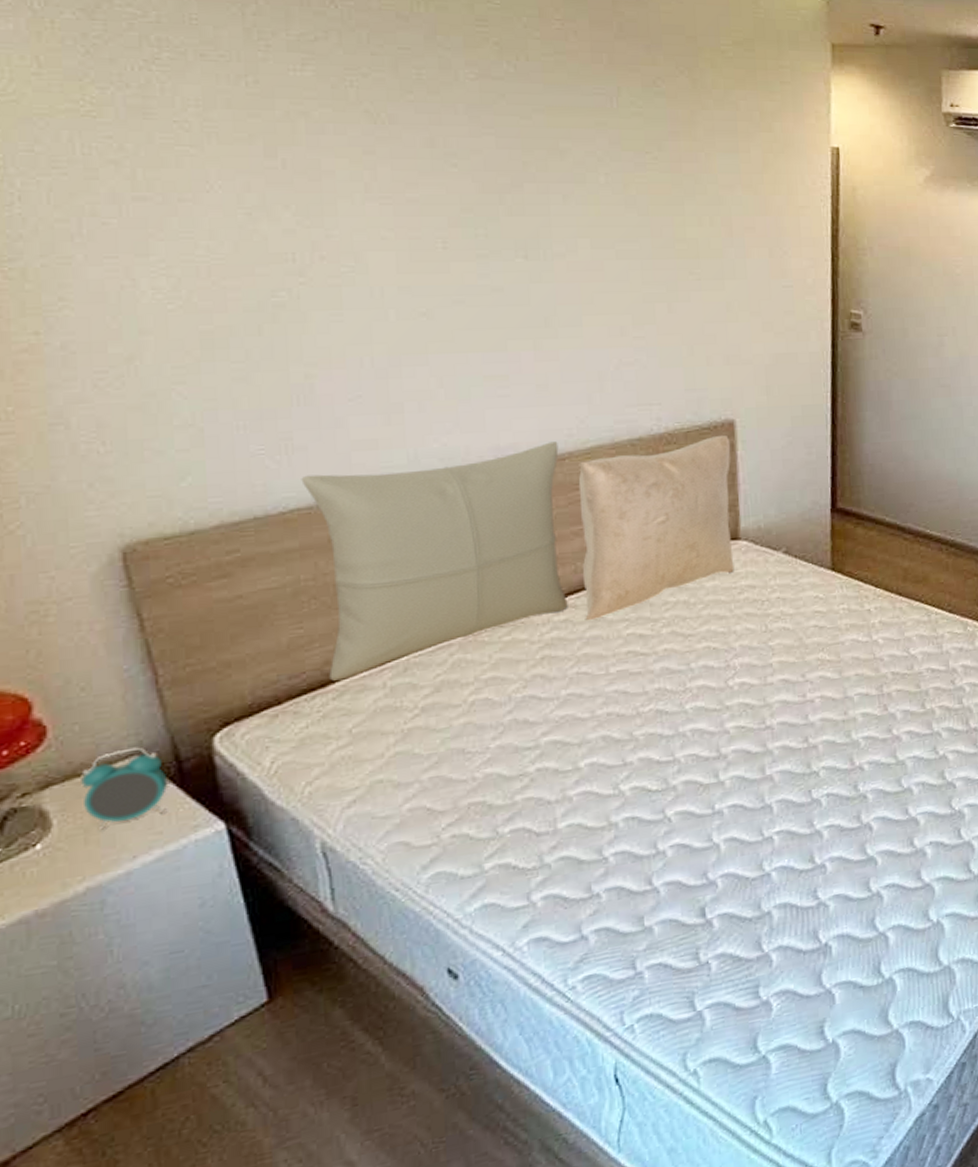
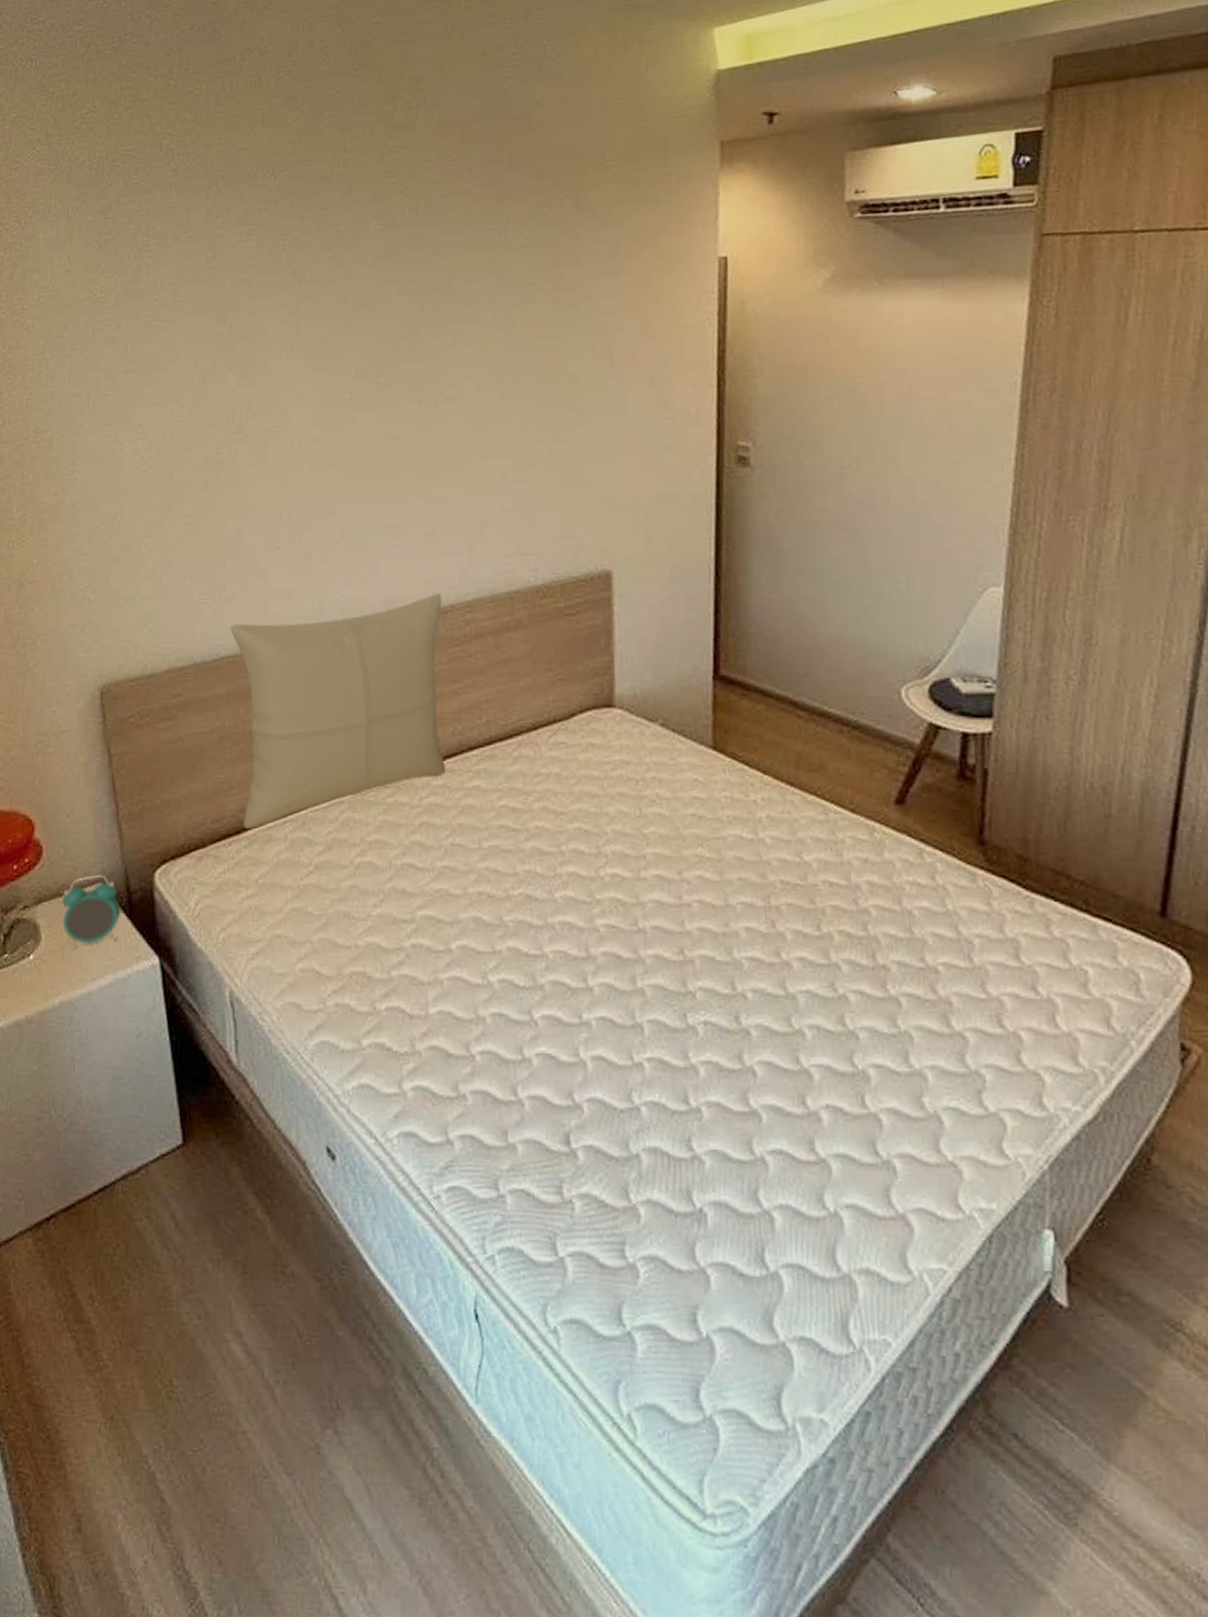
pillow: present [578,436,734,621] -> none [459,588,608,788]

